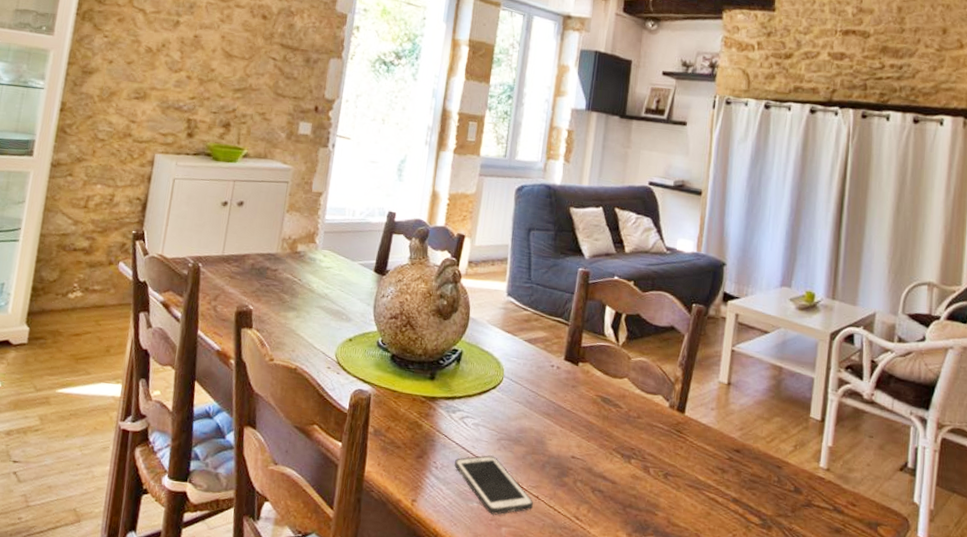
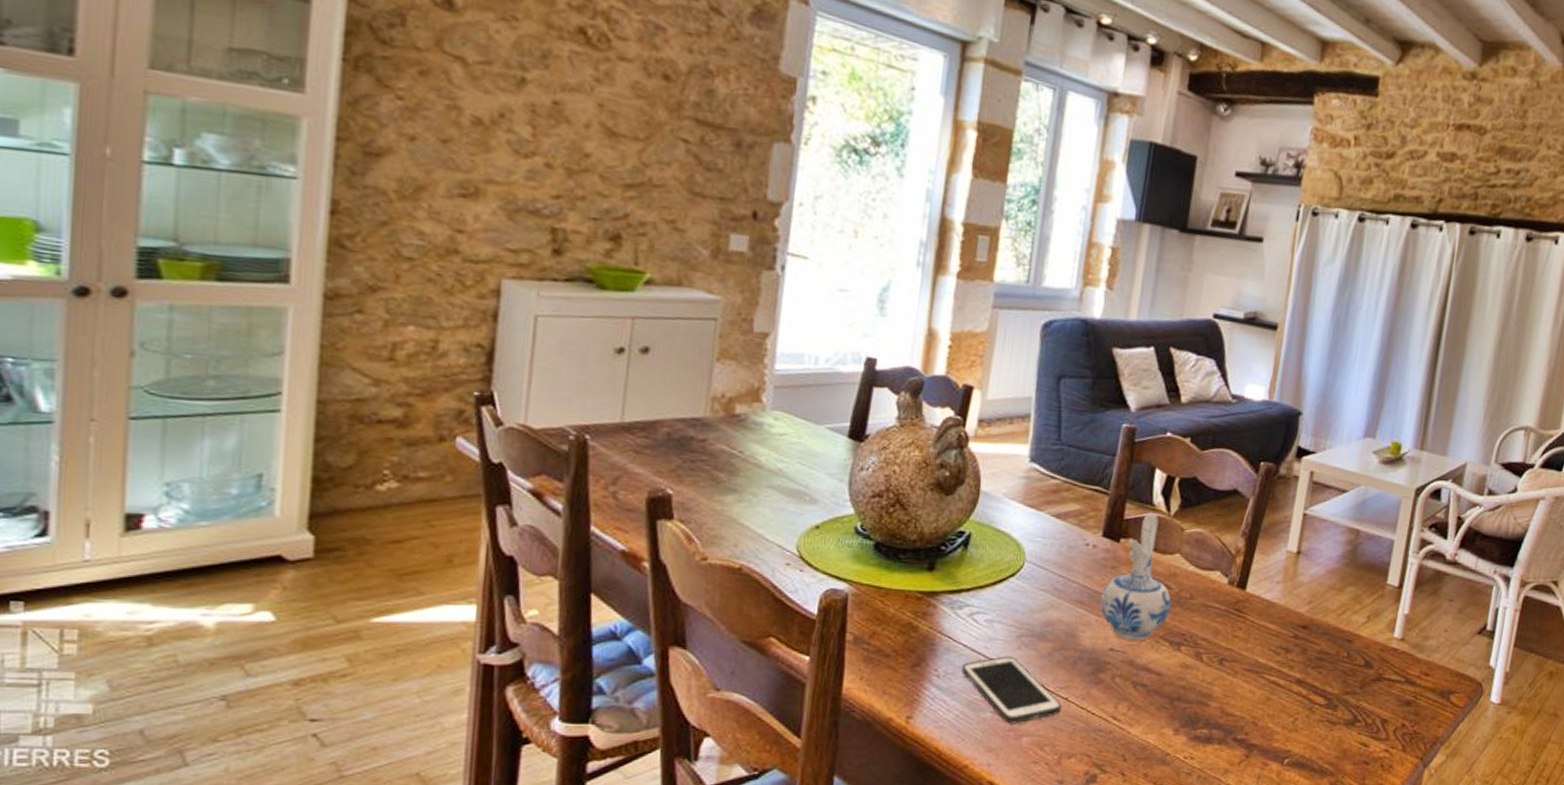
ceramic pitcher: none [563,342,622,452] -> present [1100,513,1171,641]

